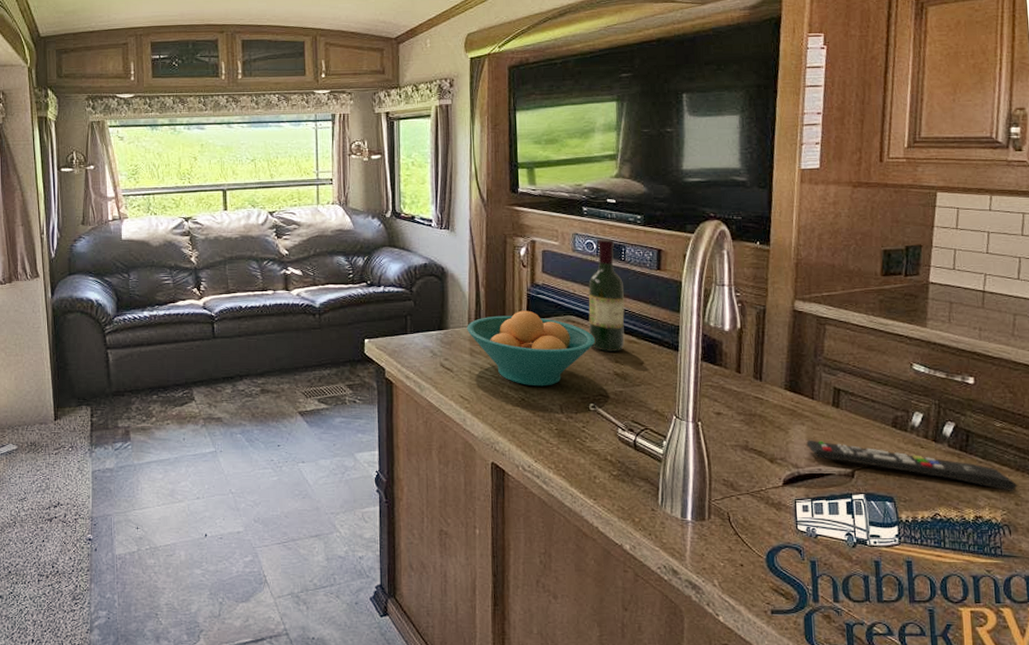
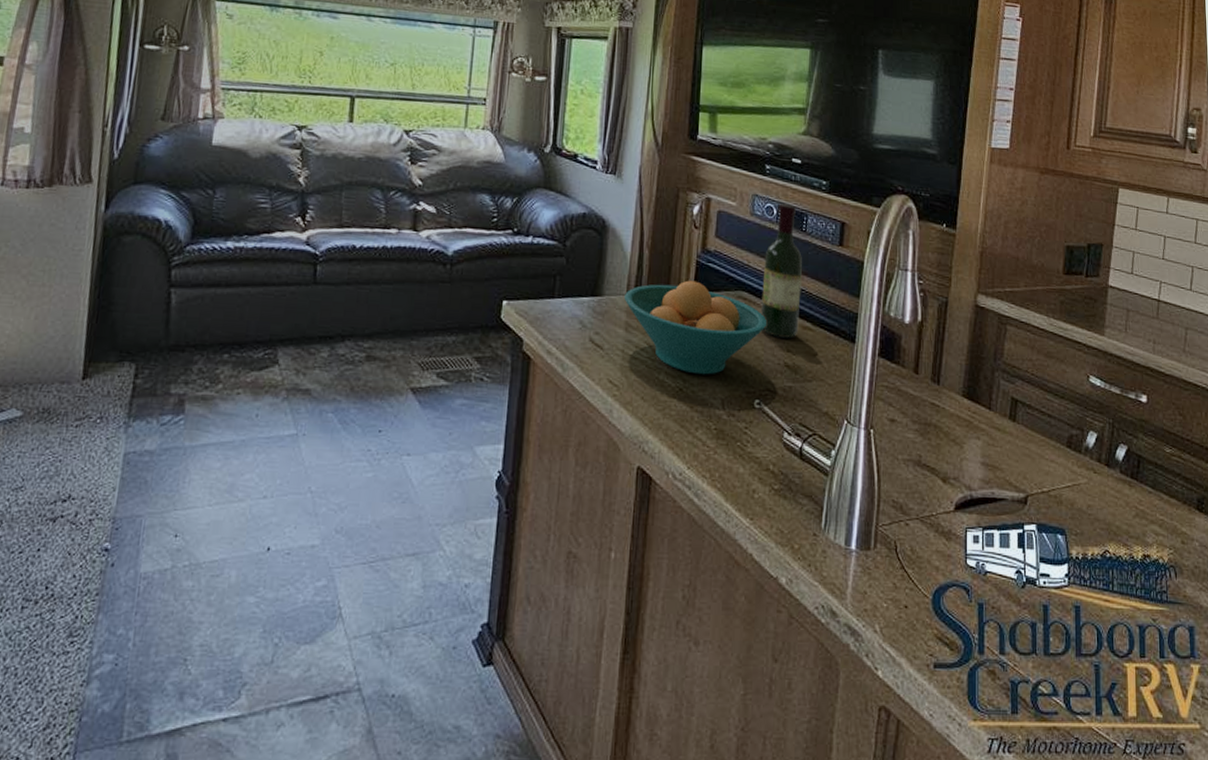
remote control: present [806,439,1018,491] -> none [981,457,1185,527]

